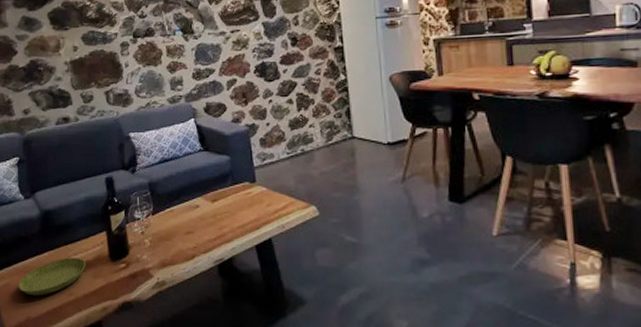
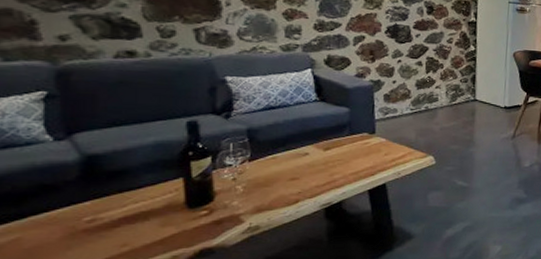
saucer: present [18,257,86,296] -> none [38,206,150,250]

